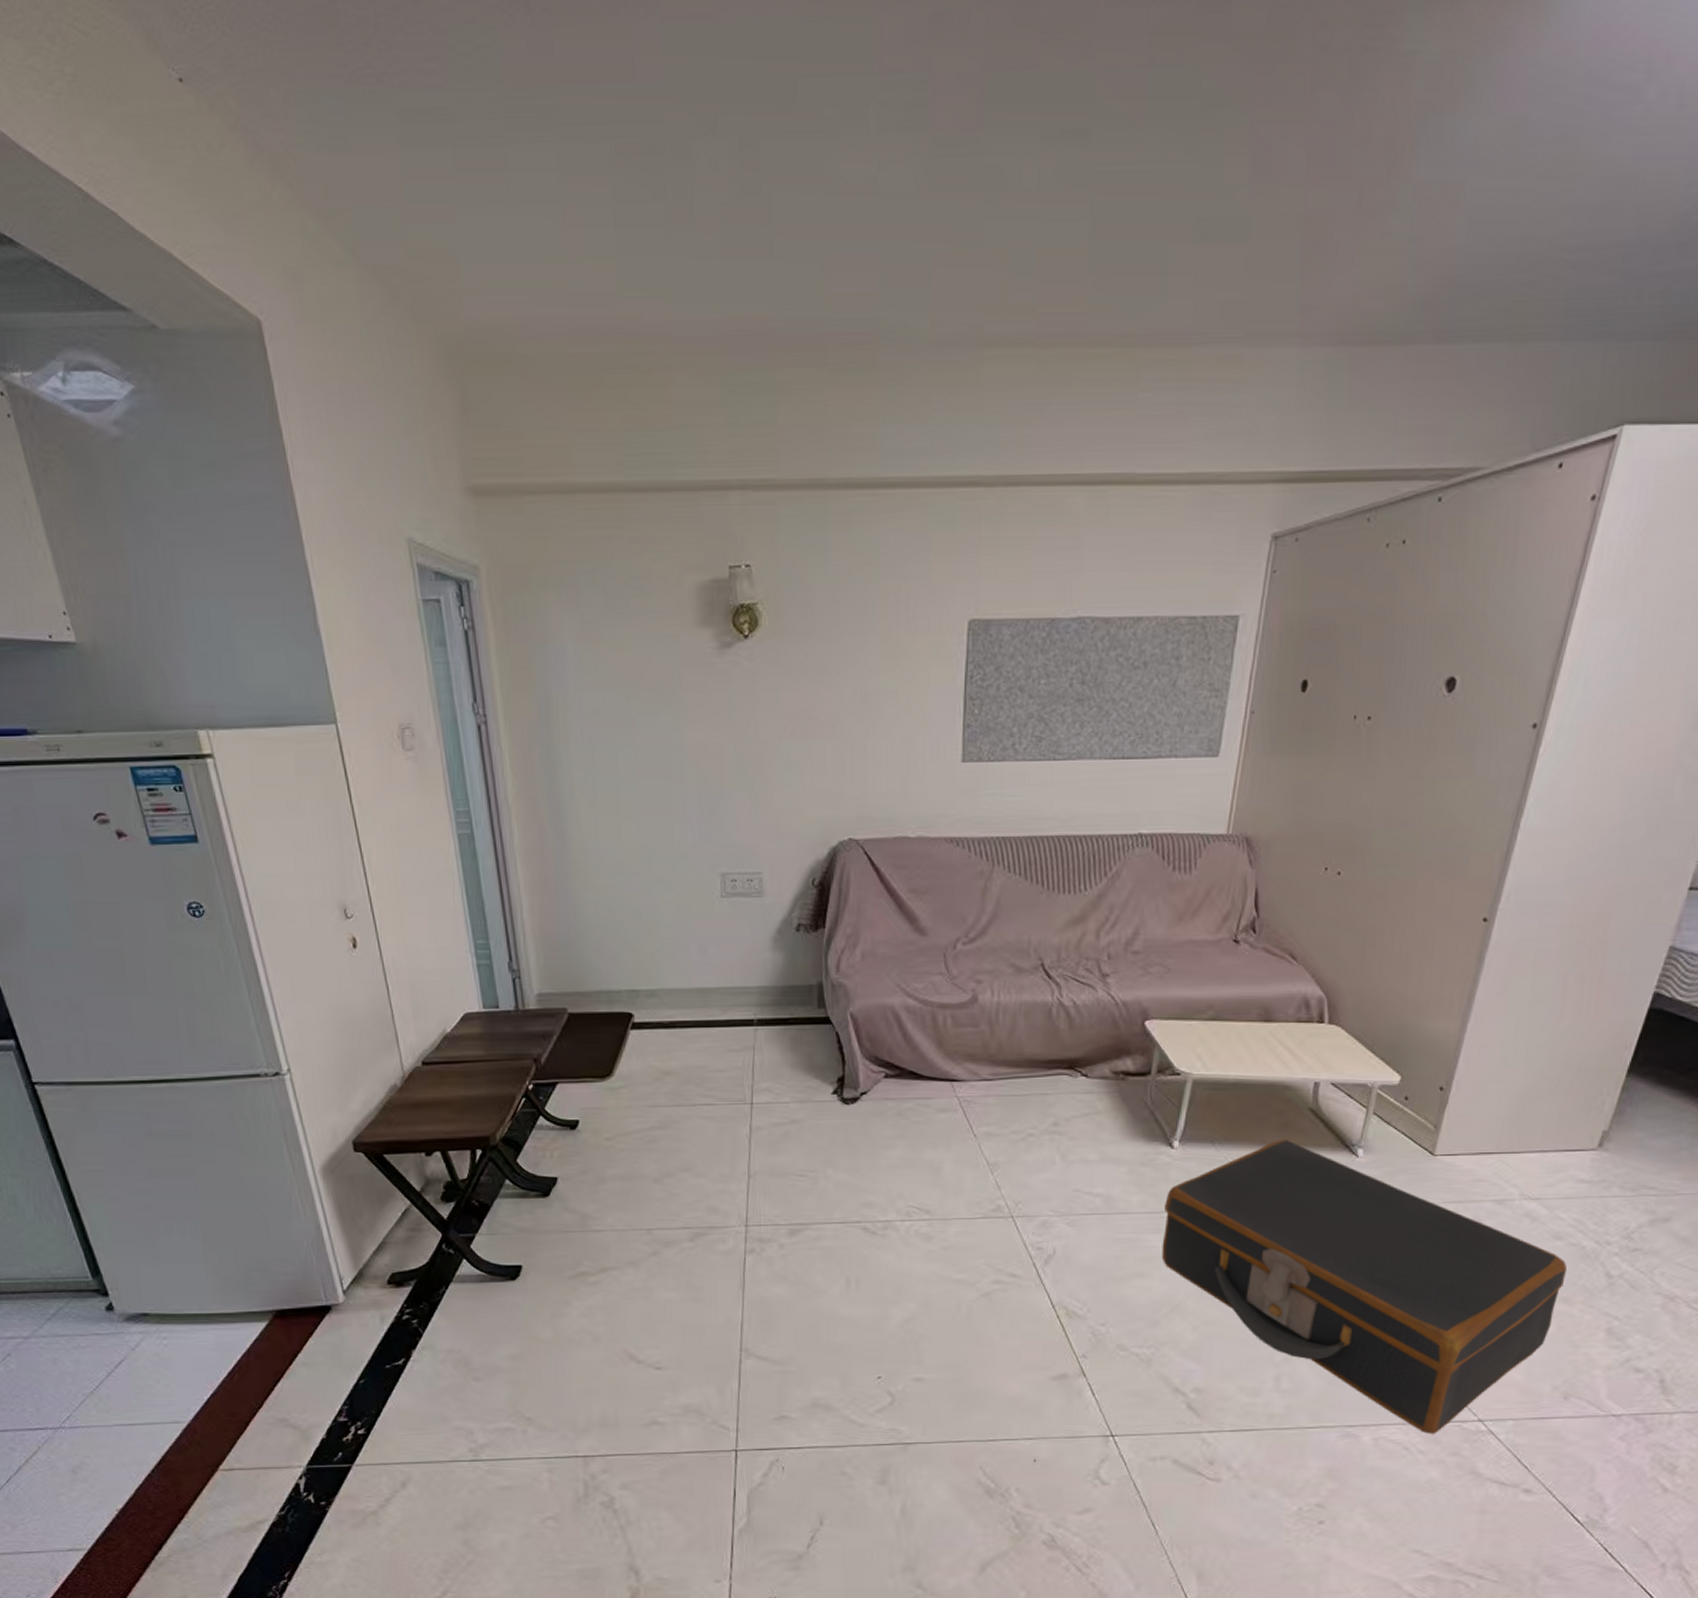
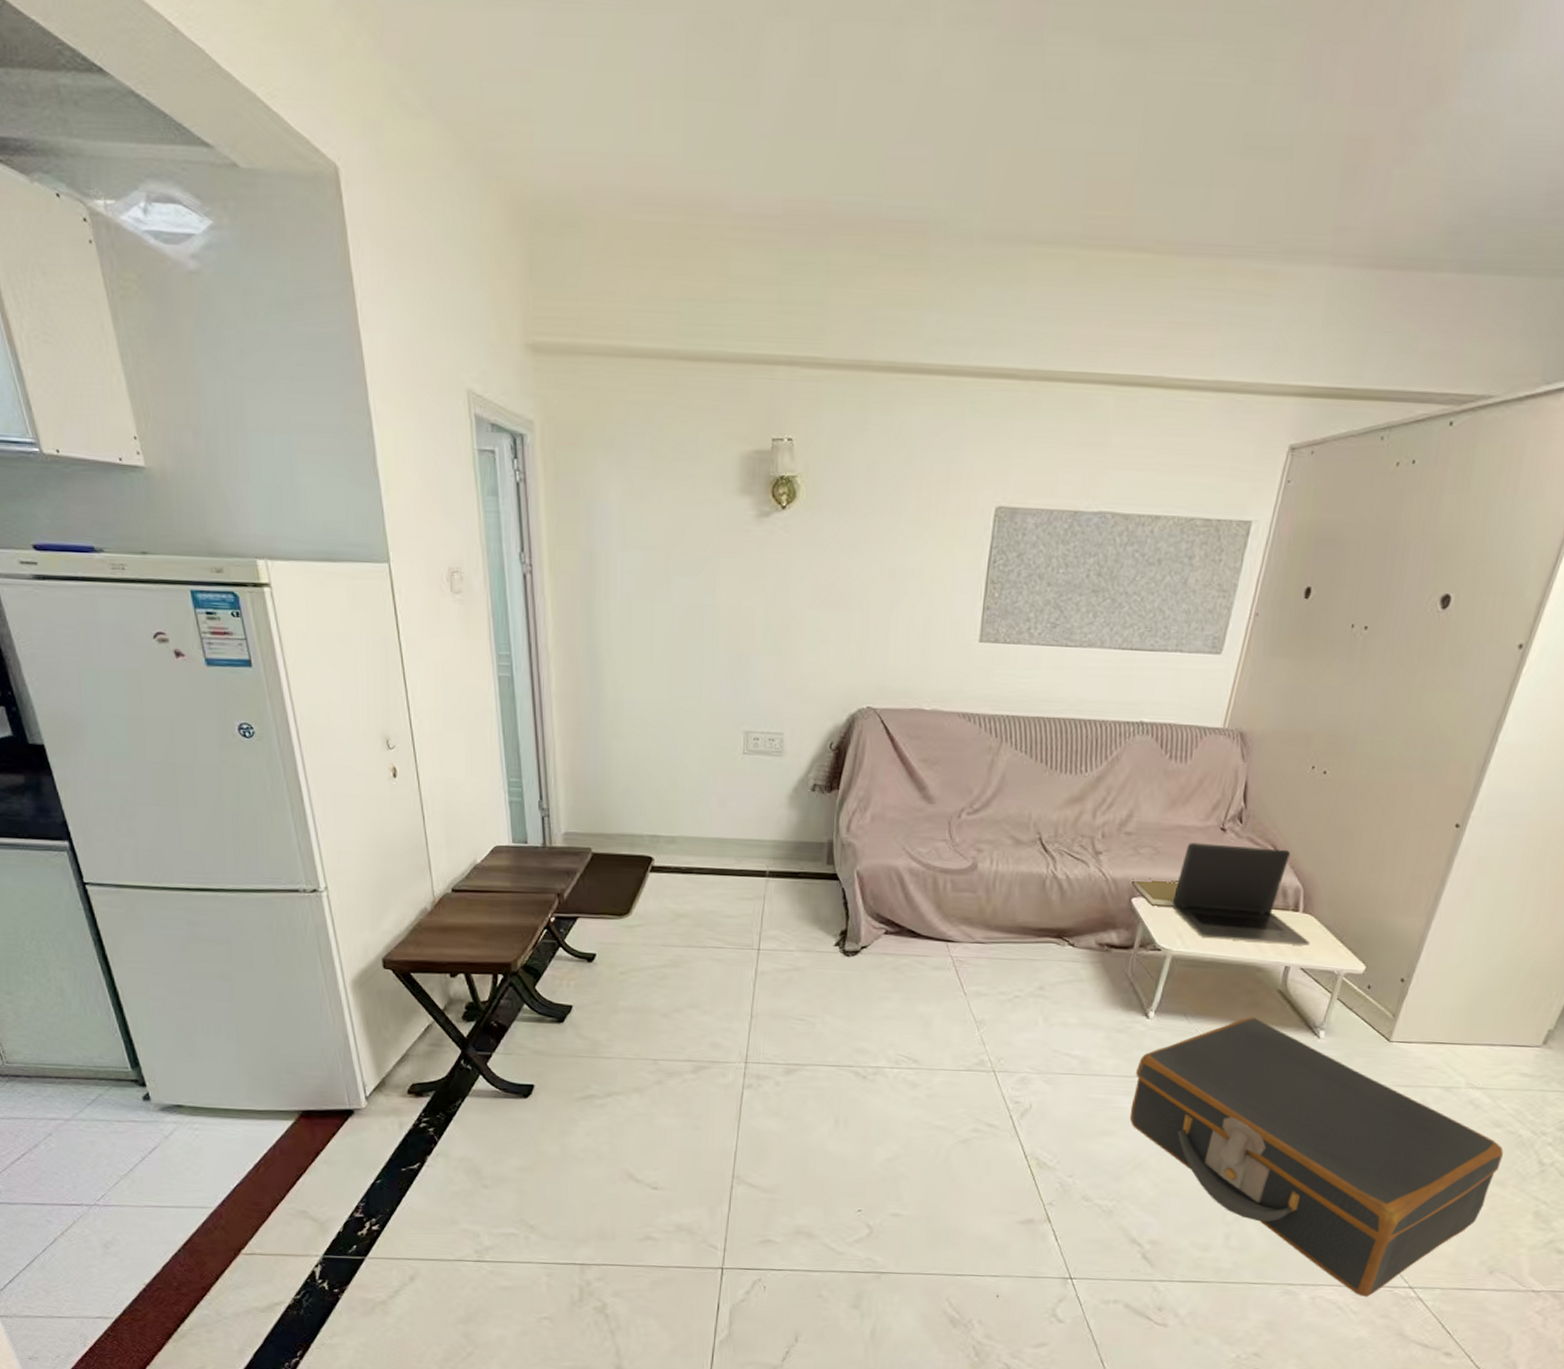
book: none [1143,999,1193,1029] -> present [1131,878,1178,908]
laptop computer: none [1188,957,1340,1059] -> present [1171,842,1311,946]

